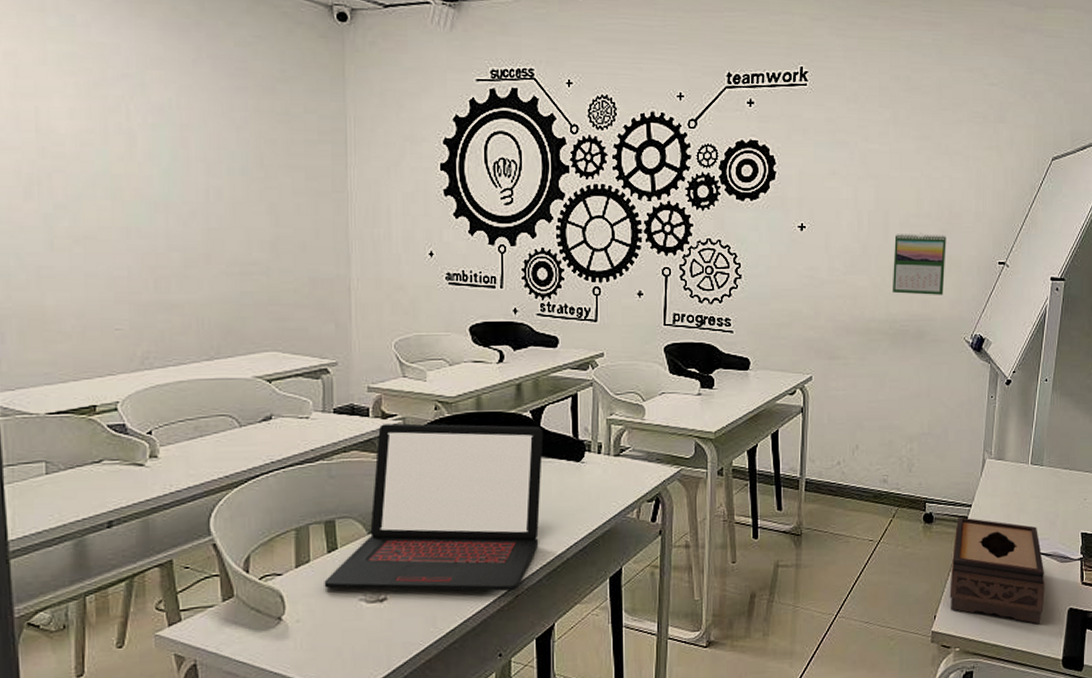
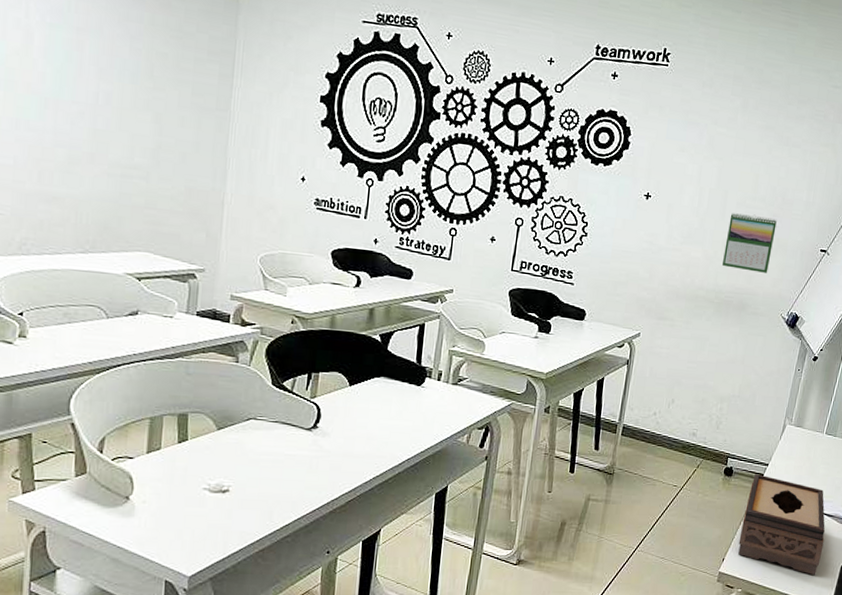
laptop: present [324,423,544,592] -> none [172,331,390,496]

